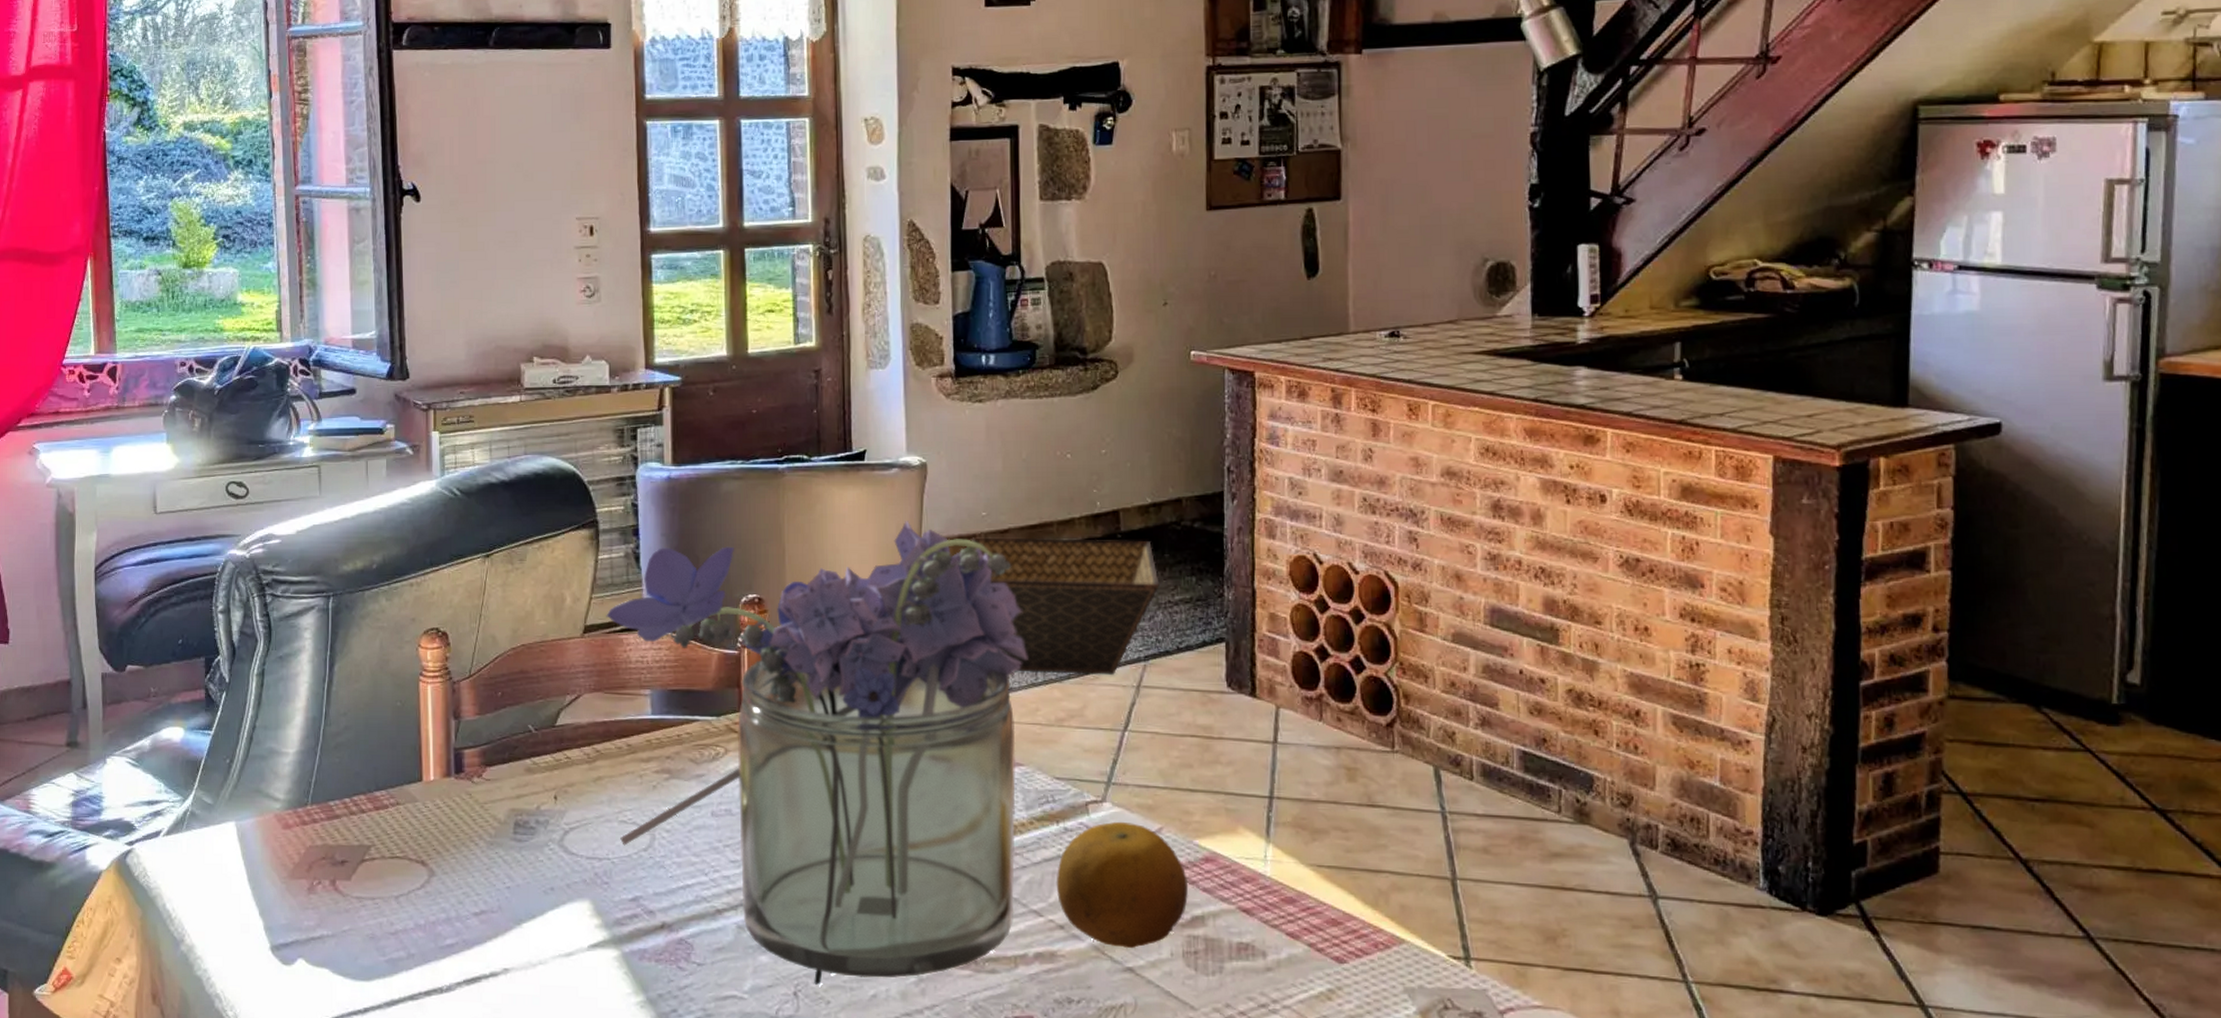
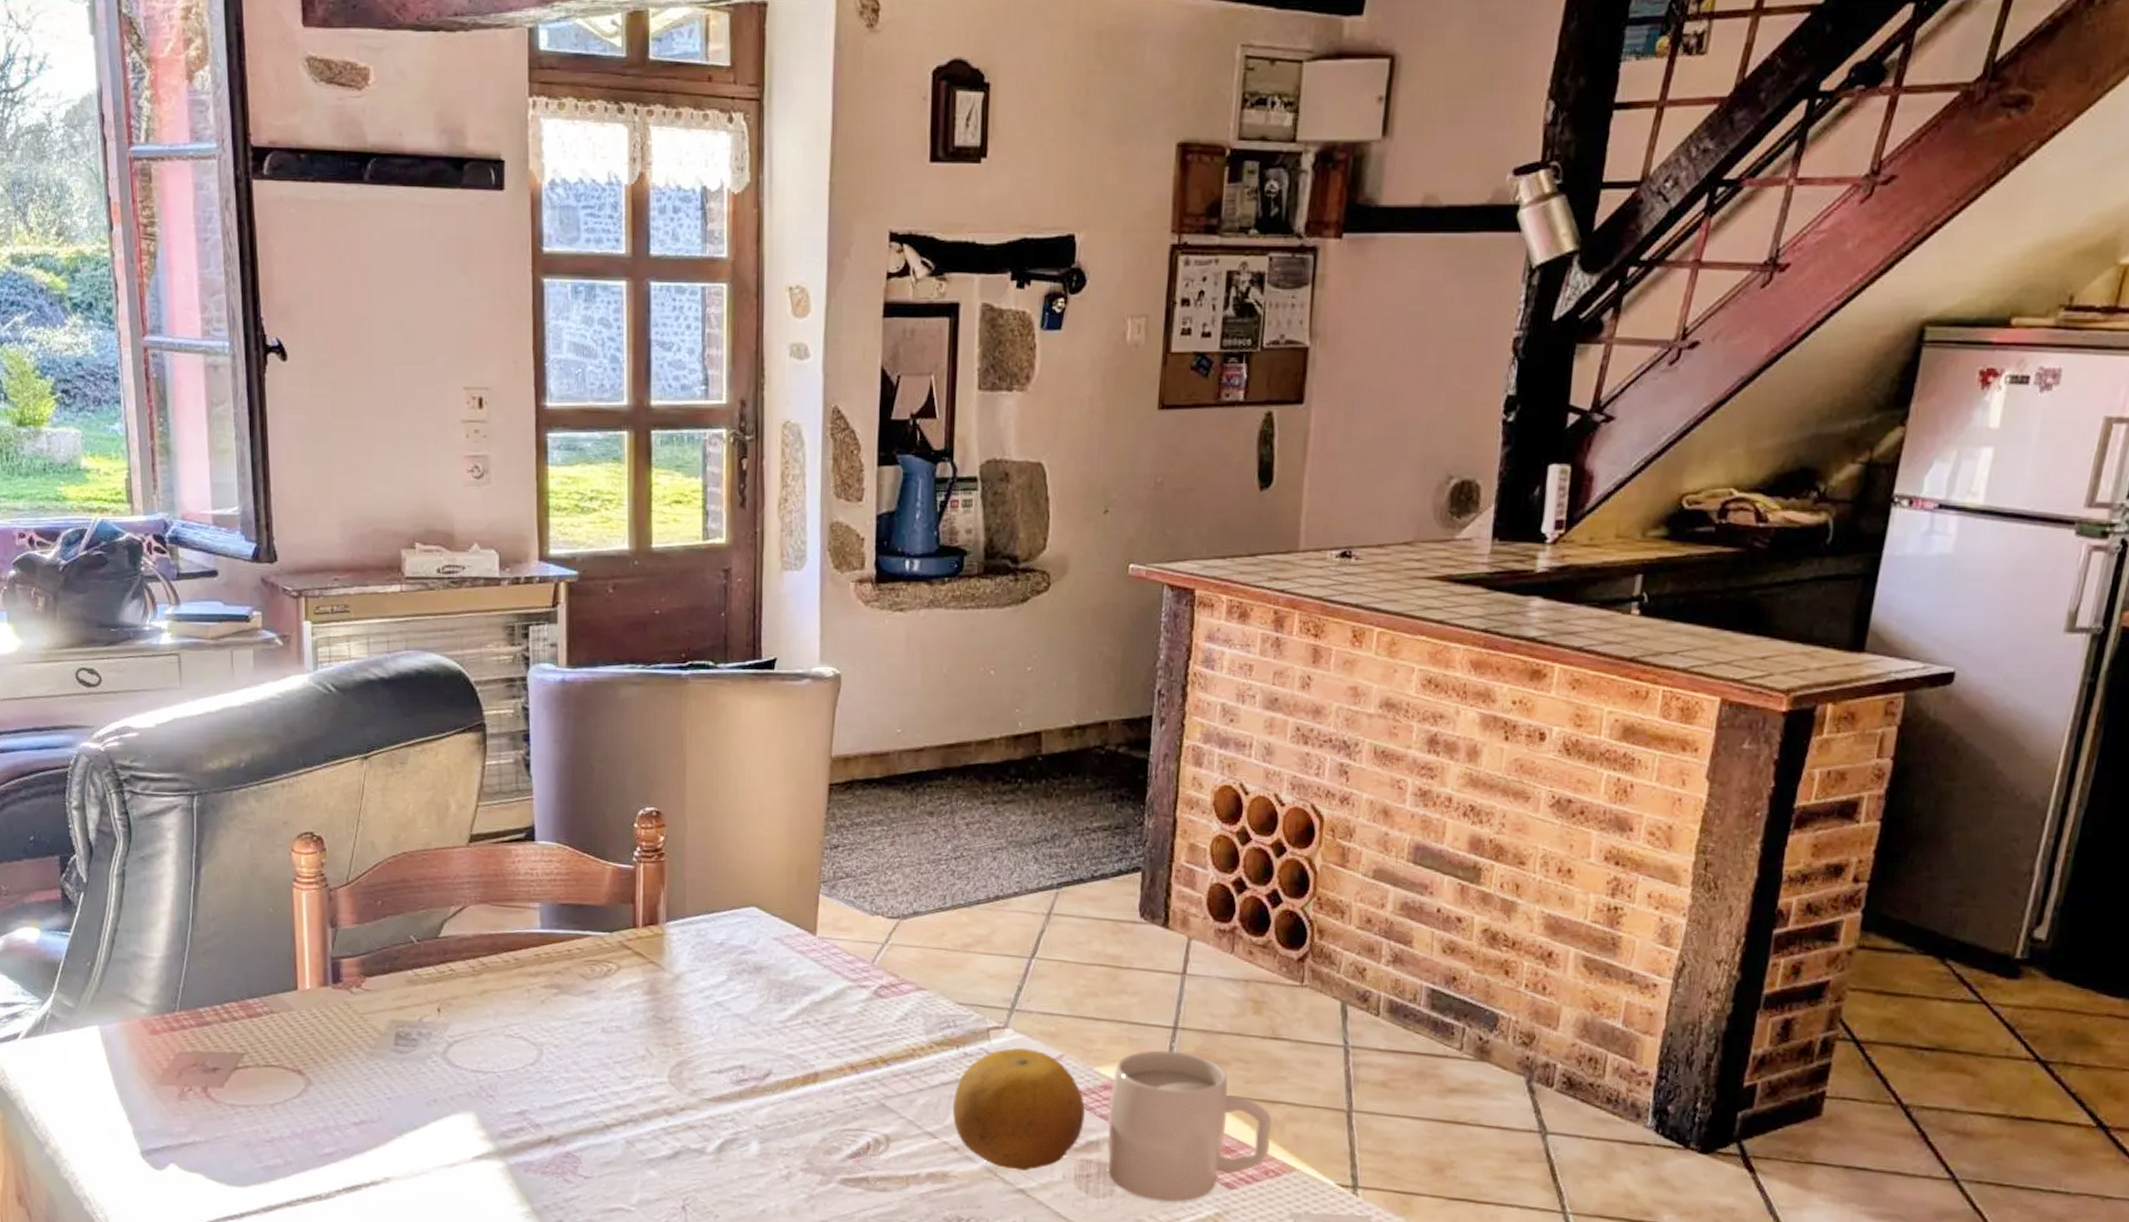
flower bouquet: present [606,521,1028,985] -> none [493,735,937,1199]
basket: present [970,537,1160,675] -> none [883,755,1078,901]
mug: none [1212,820,1377,979] -> present [1107,1050,1272,1202]

